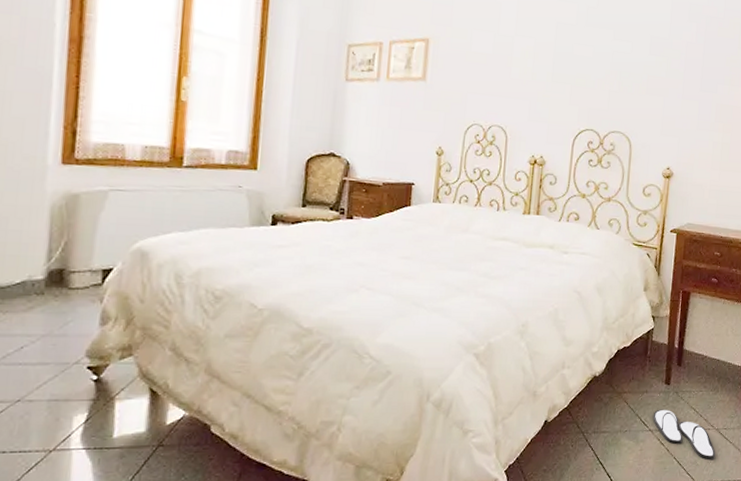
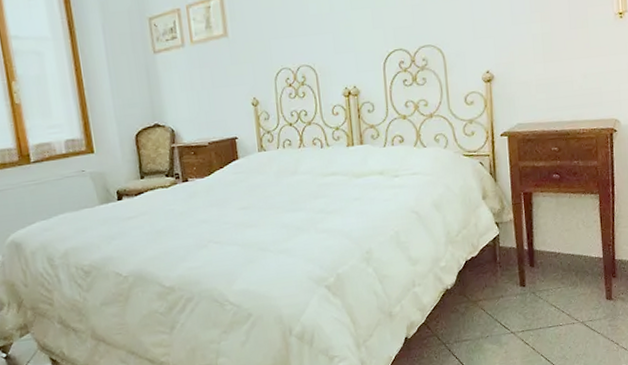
slippers: present [653,409,716,459] -> none [512,310,585,353]

